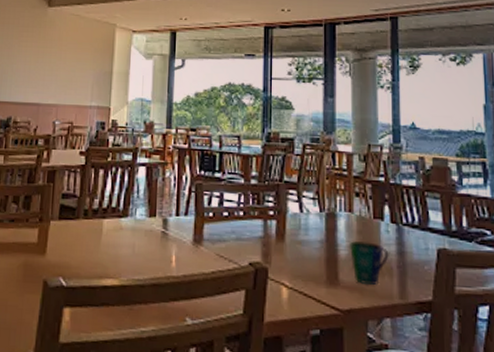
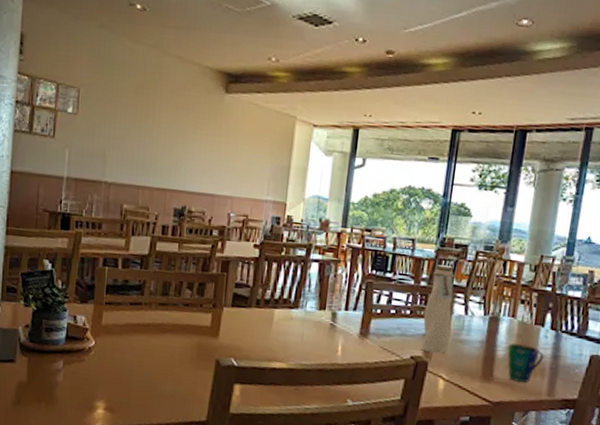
water bottle: none [258,161,288,258] -> present [421,265,456,354]

